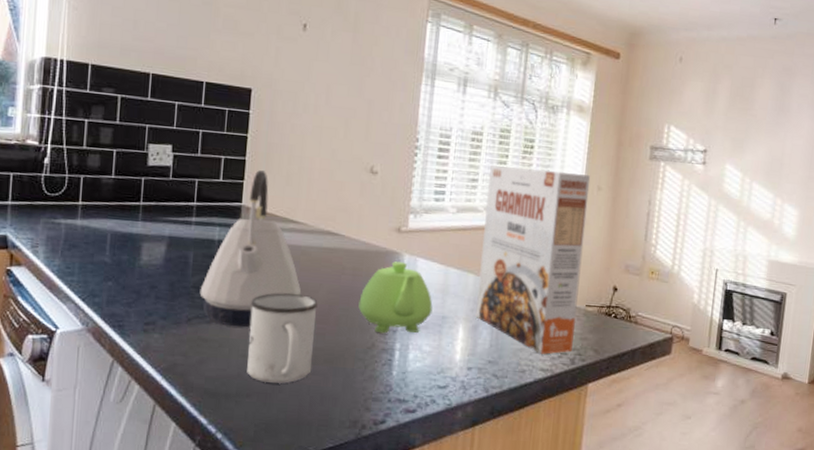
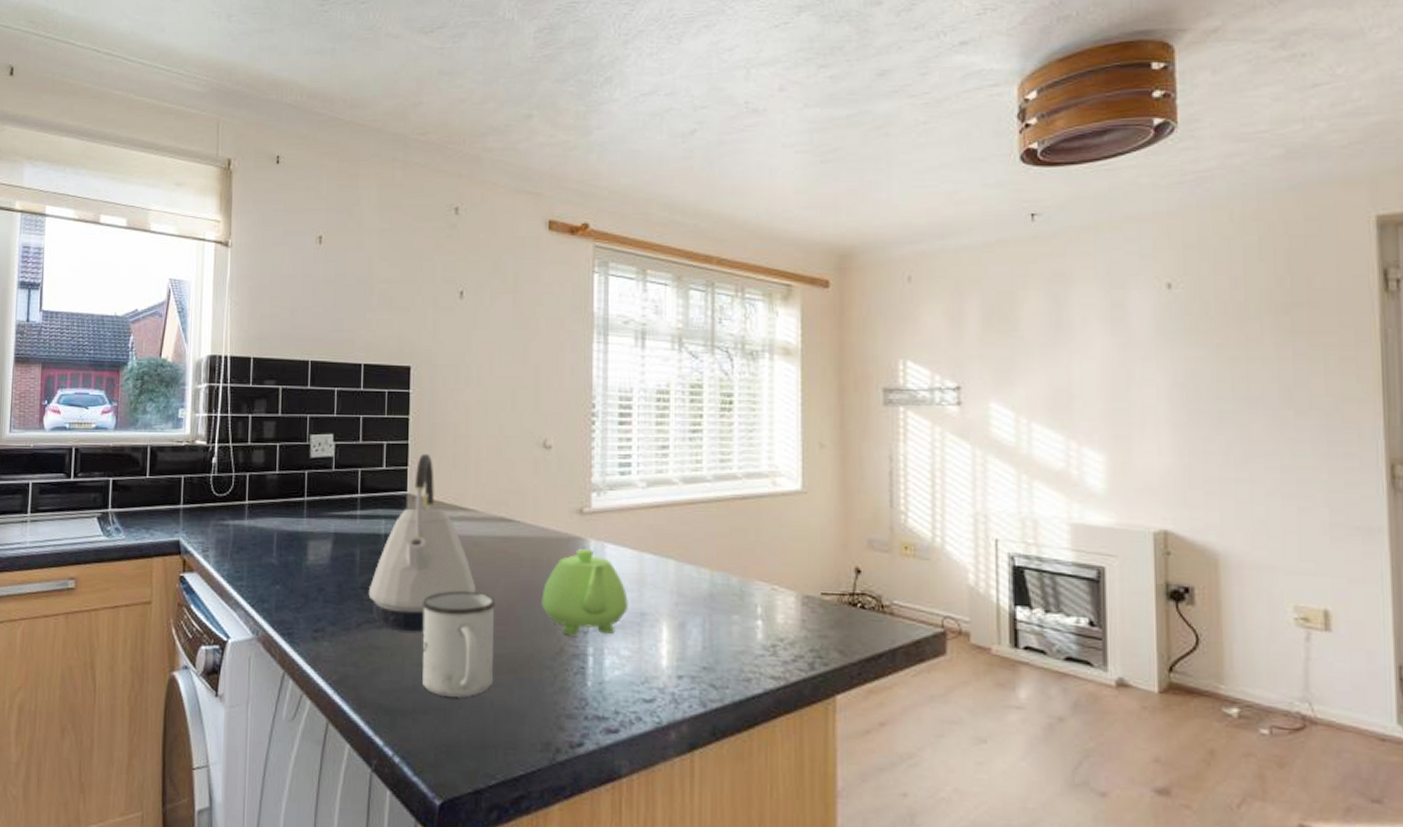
cereal box: present [475,165,591,354] -> none [680,428,811,658]

